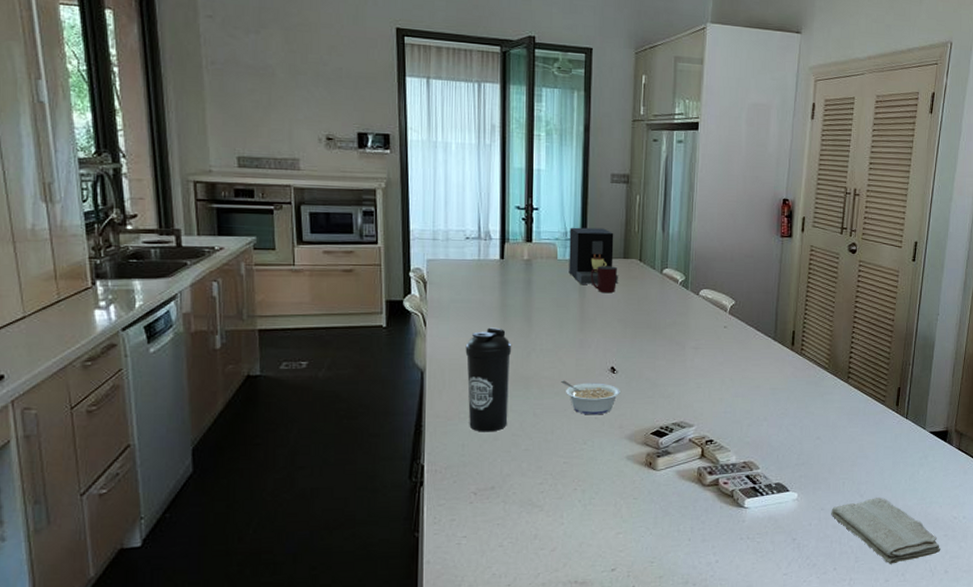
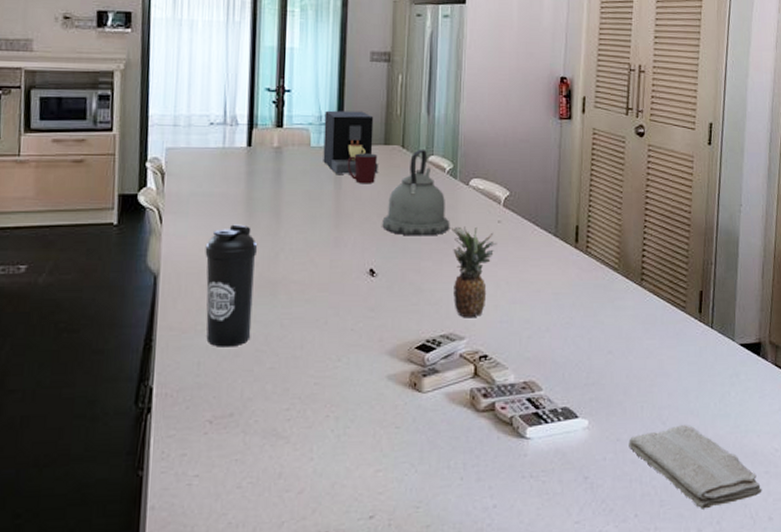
legume: present [561,380,620,415] -> none [313,285,380,326]
kettle: none [622,262,682,339] -> present [382,149,450,236]
fruit: none [683,331,724,409] -> present [452,226,498,318]

